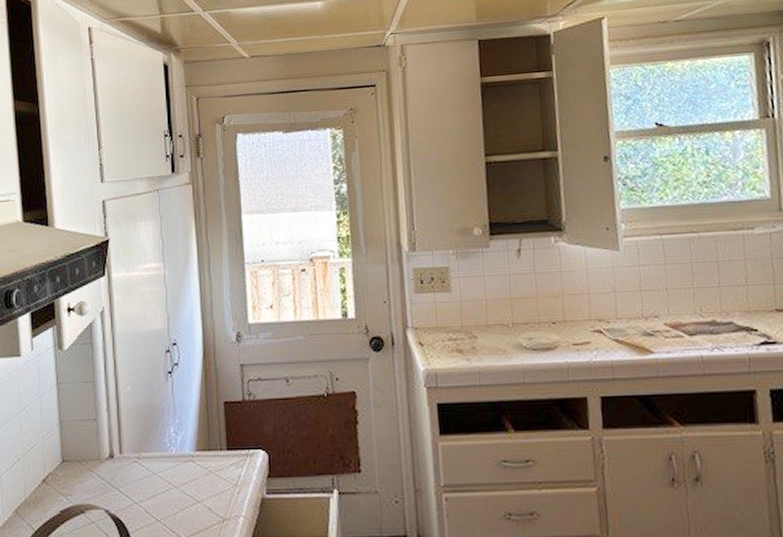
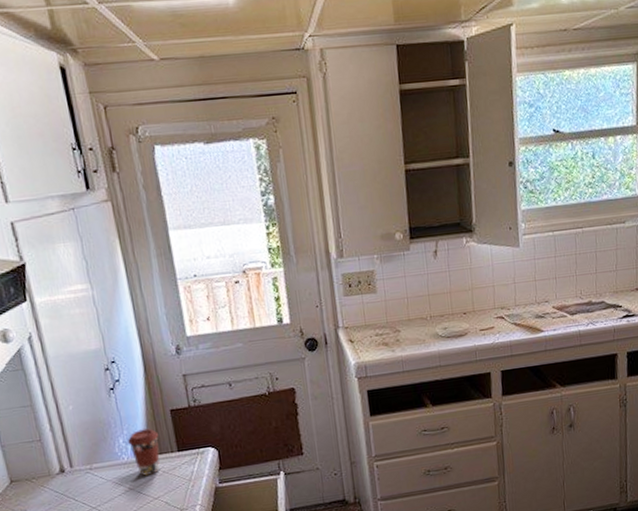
coffee cup: none [177,420,209,475] -> present [127,428,160,477]

